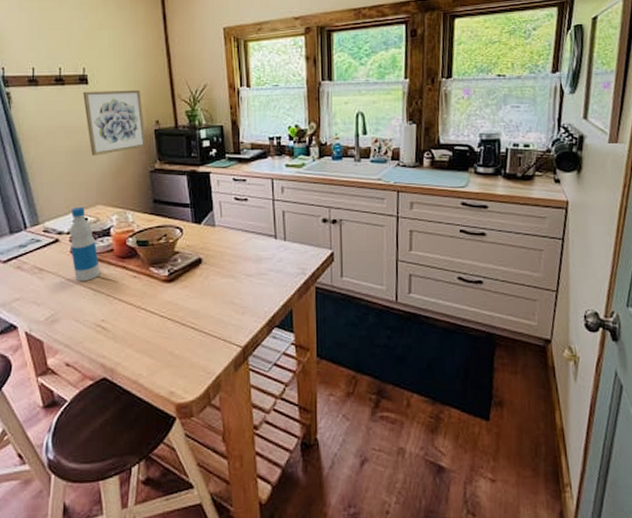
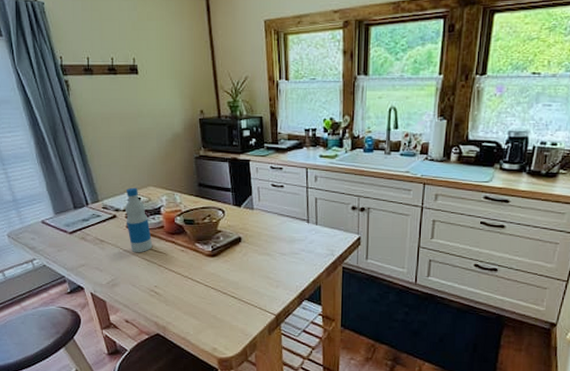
wall art: present [82,90,147,156] -> none [133,81,192,142]

